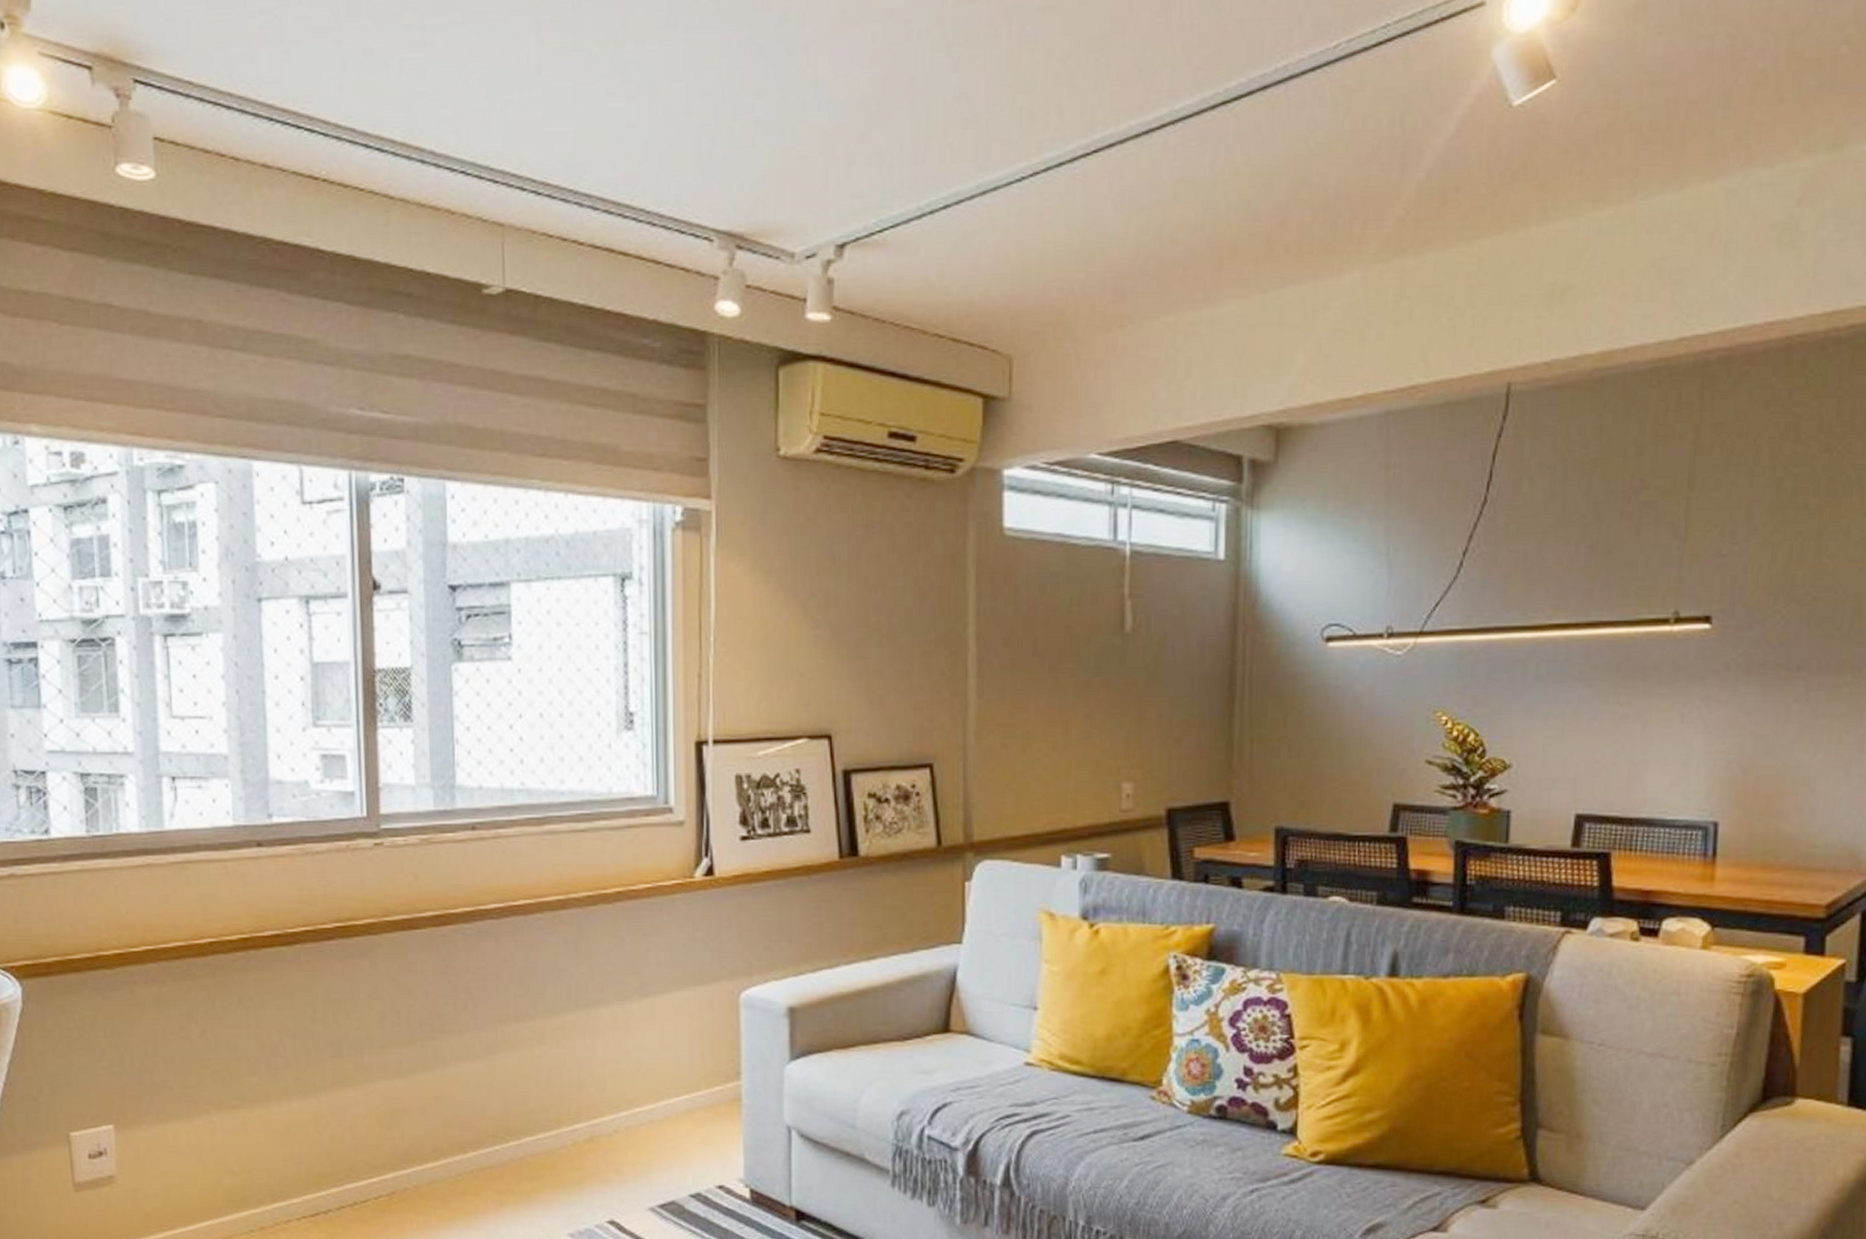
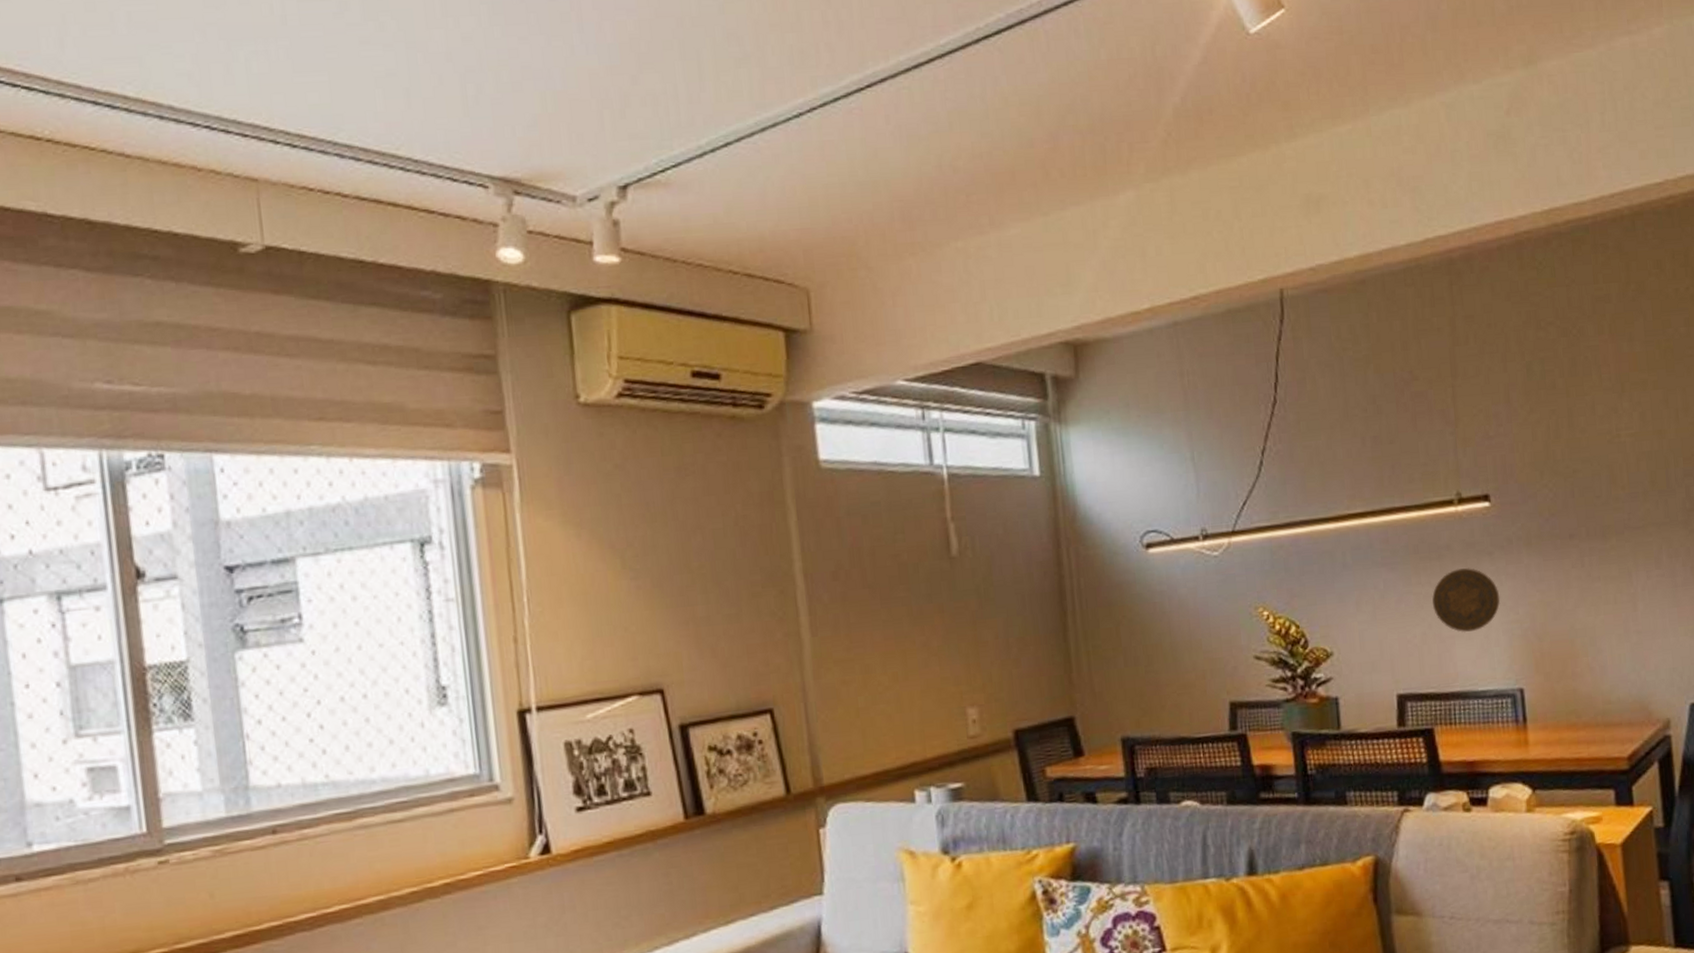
decorative plate: none [1628,690,1707,759] -> present [1432,568,1501,633]

